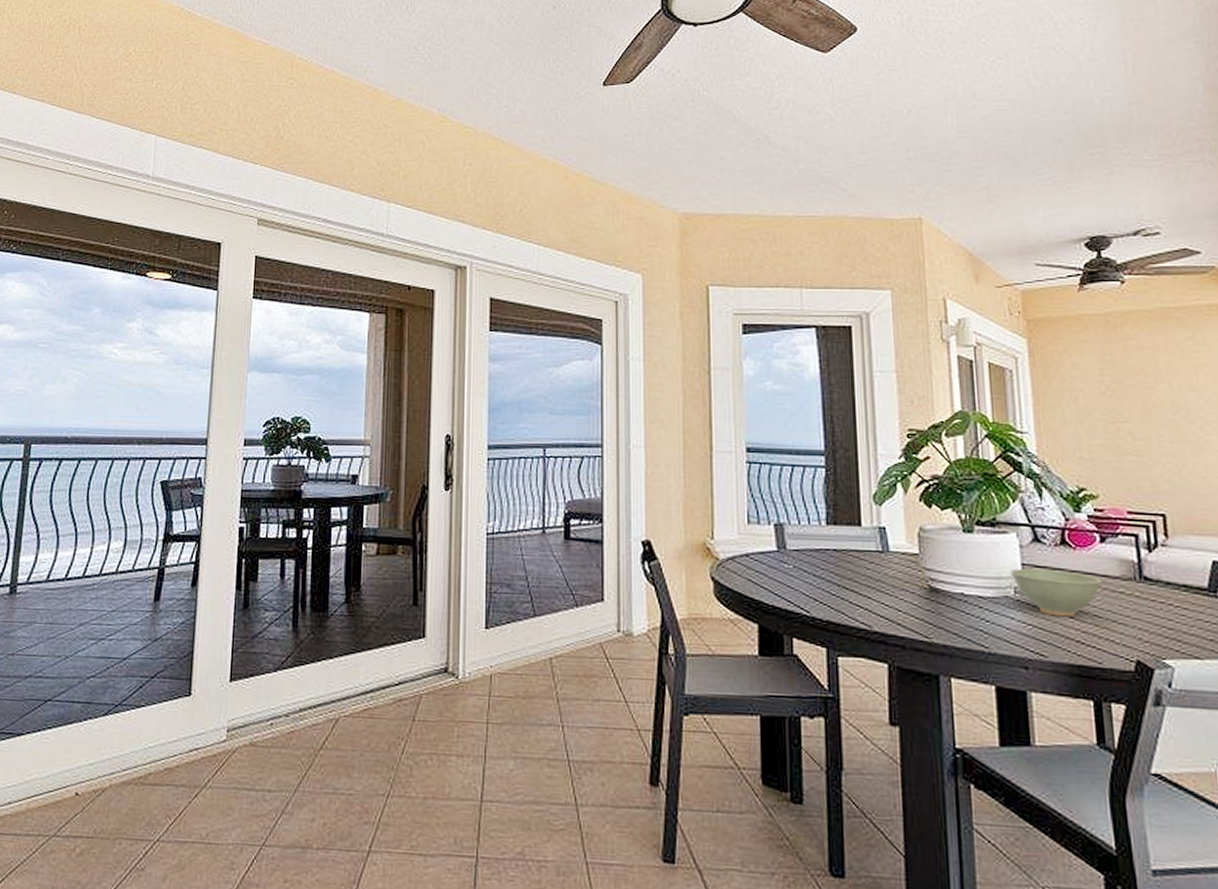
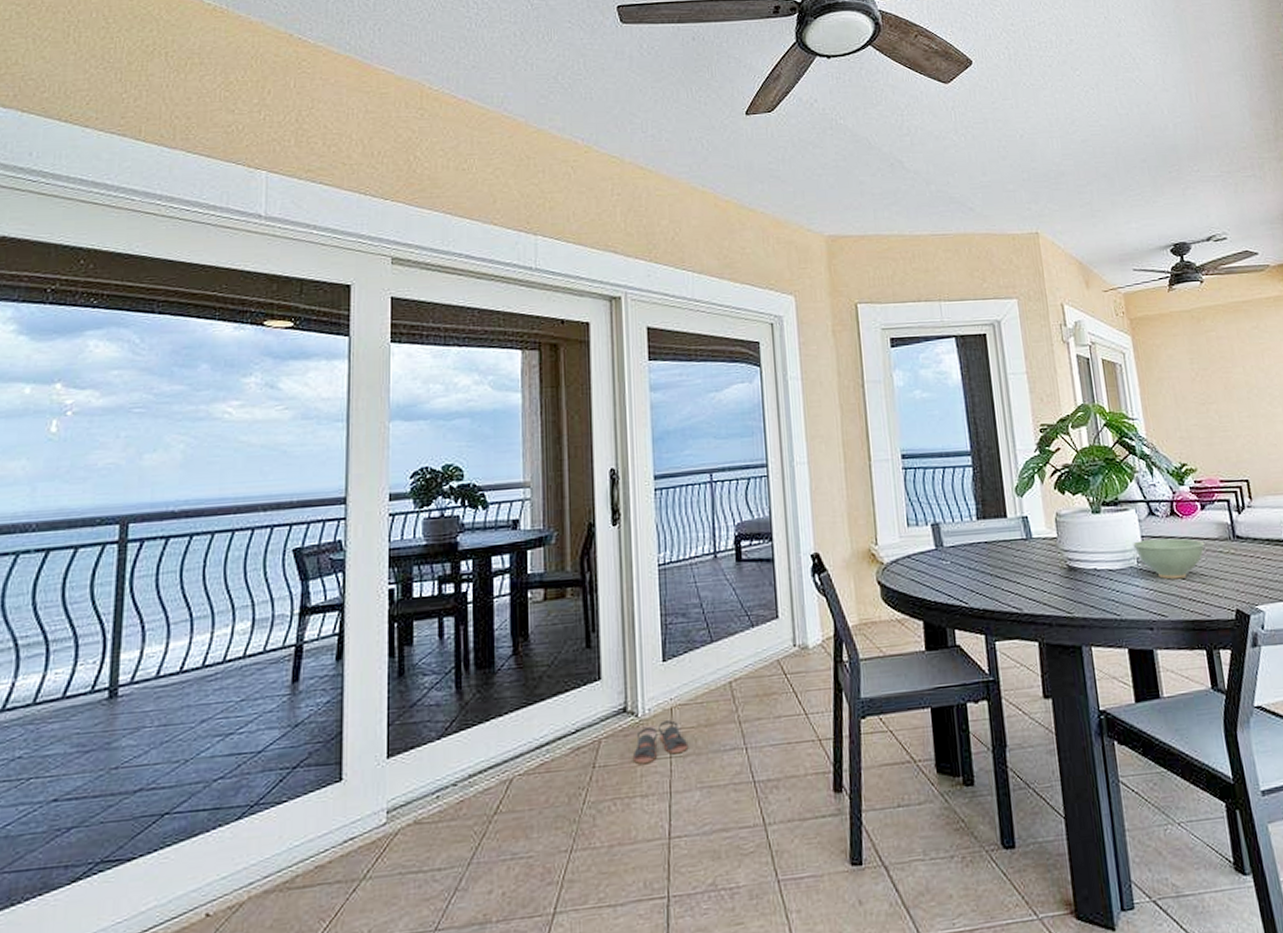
sandal: none [450,687,506,726] -> present [632,720,689,765]

